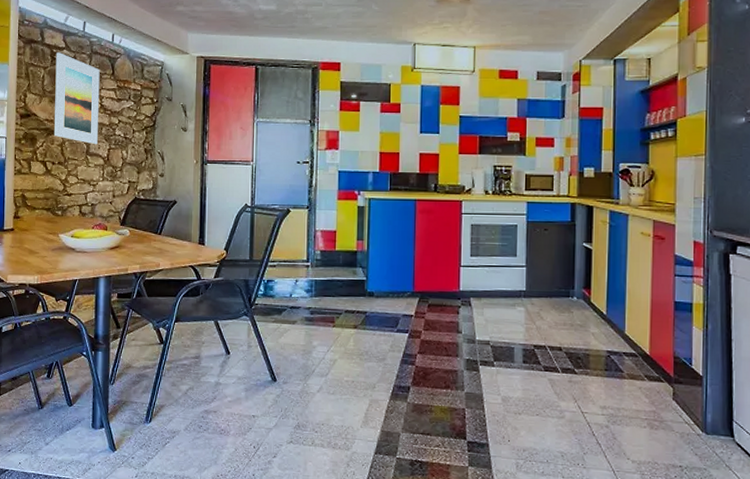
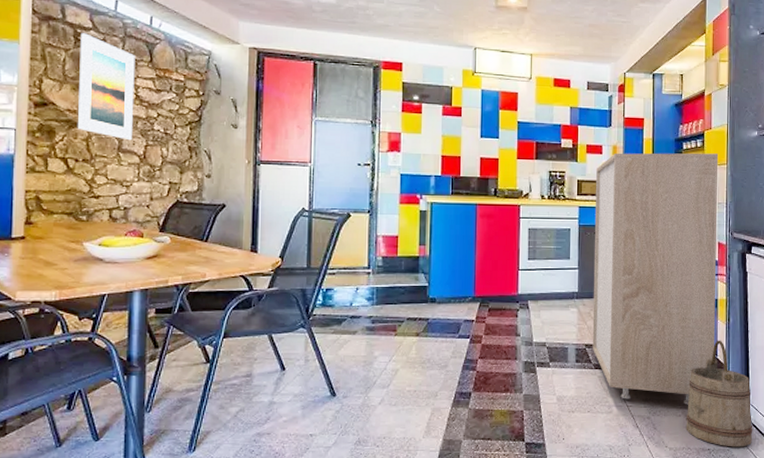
storage cabinet: none [541,143,695,416] -> present [592,153,719,405]
bucket: none [652,348,737,468] -> present [685,340,753,447]

